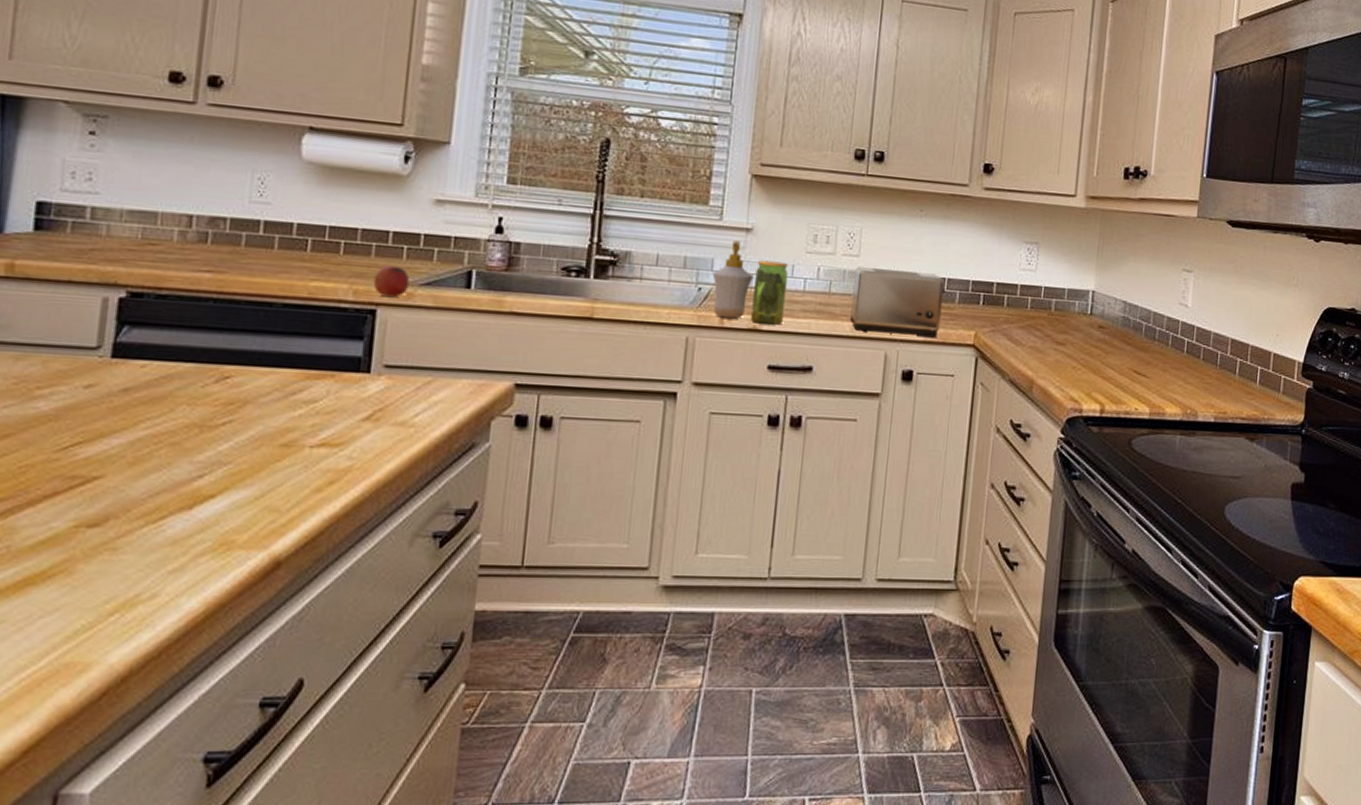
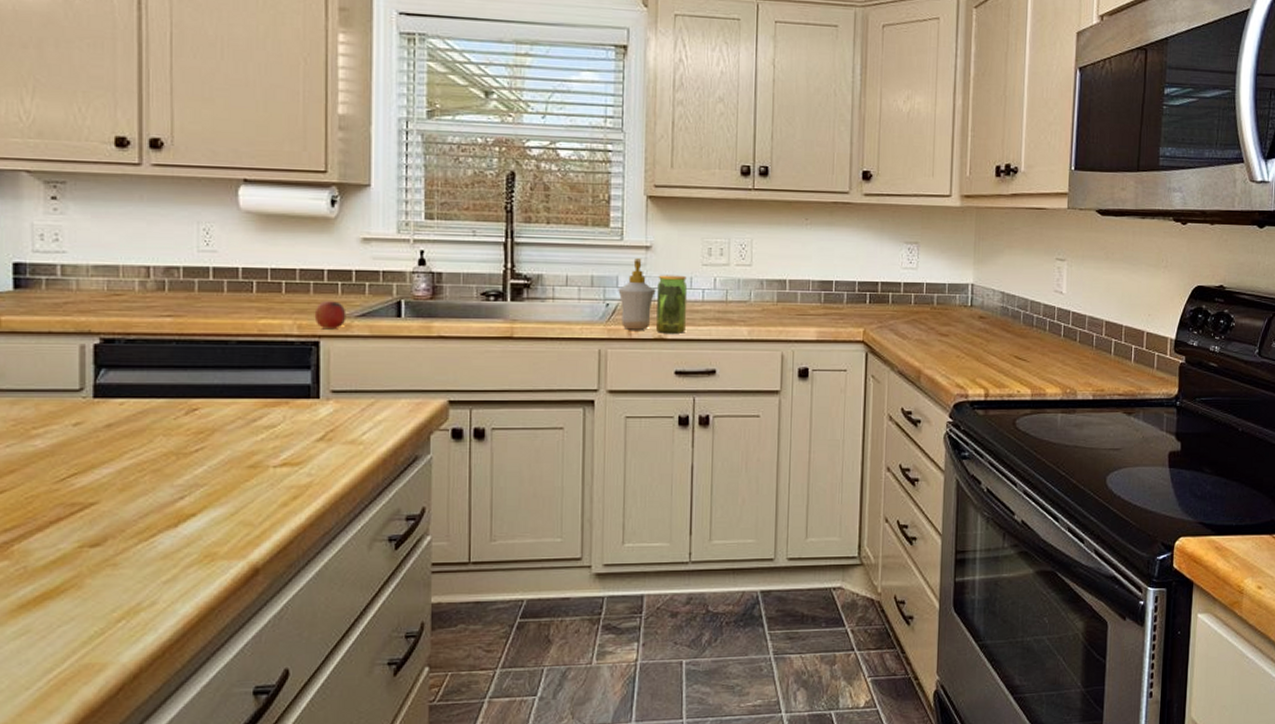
toaster: present [849,266,946,338] -> none [746,274,834,337]

